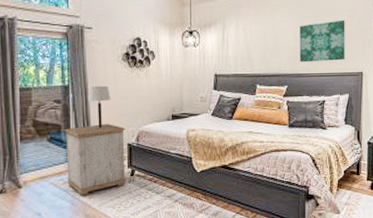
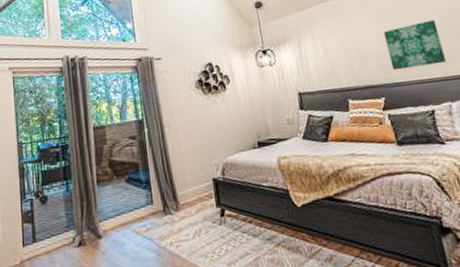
nightstand: present [64,123,127,195] -> none [142,157,217,244]
table lamp: present [87,85,111,128] -> none [163,116,189,163]

